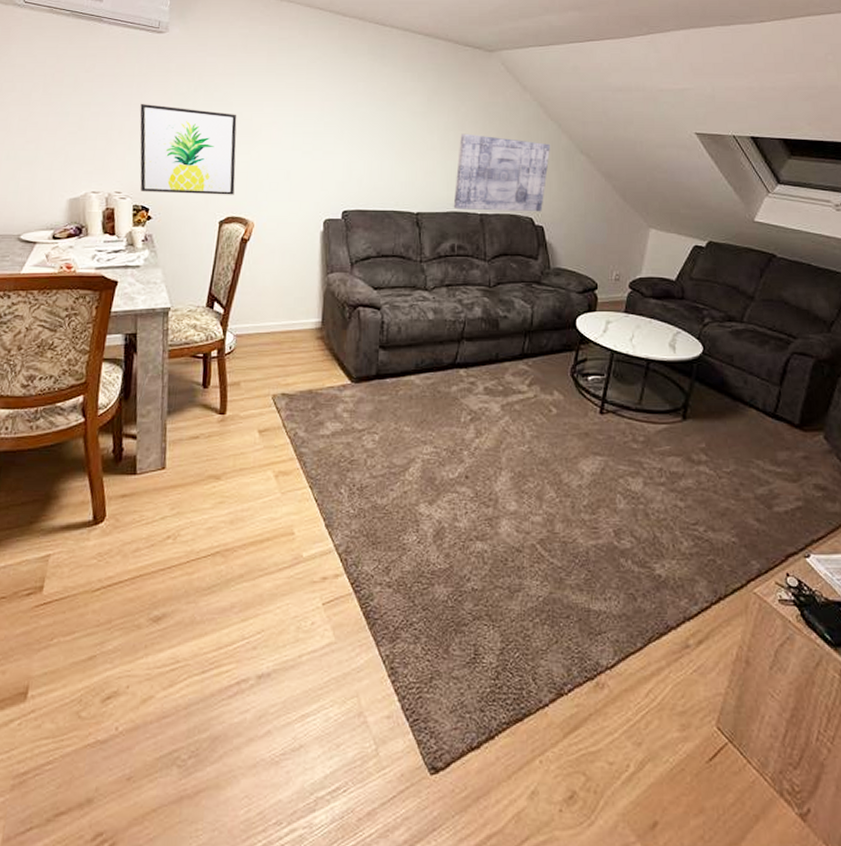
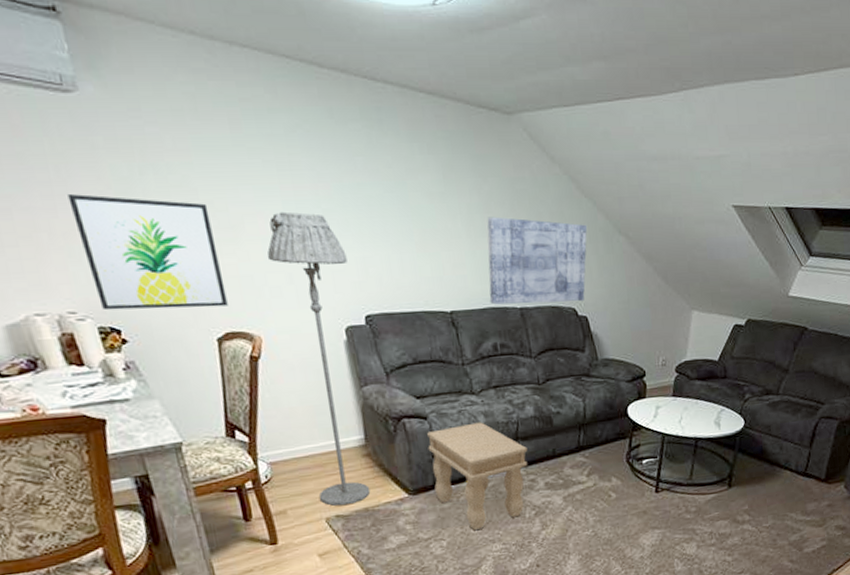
floor lamp: none [272,122,337,385] -> present [267,211,371,506]
side table: none [376,318,471,429] -> present [427,422,528,531]

